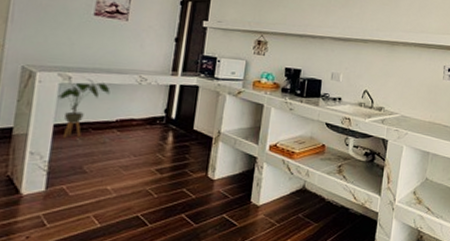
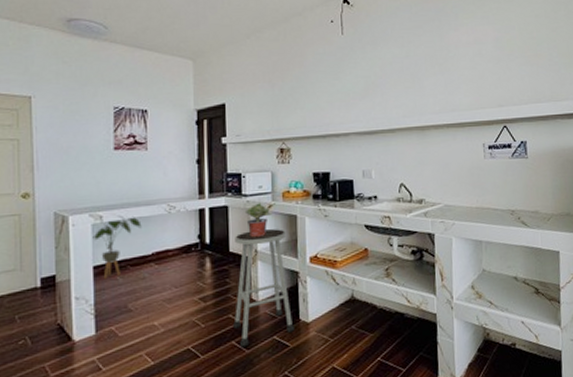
stool: none [184,112,251,221] -> present [232,229,294,348]
potted plant: none [214,87,241,120] -> present [246,203,273,238]

